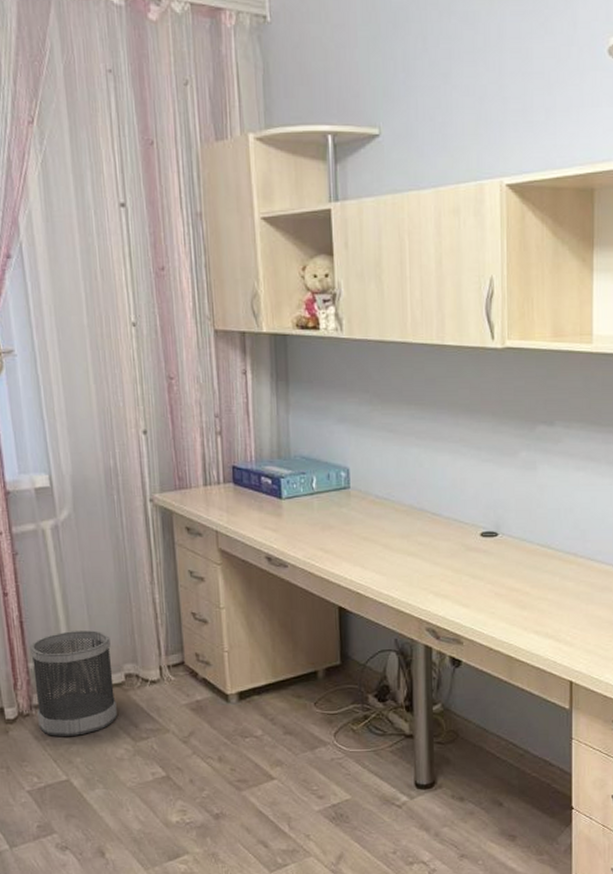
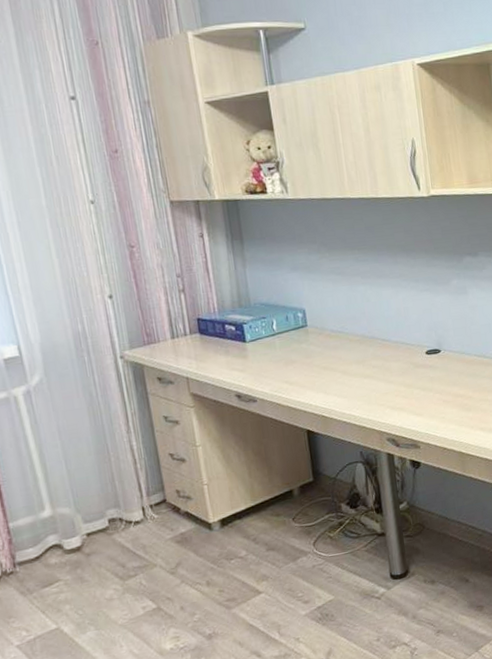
wastebasket: present [29,630,117,736] -> none [8,483,104,589]

